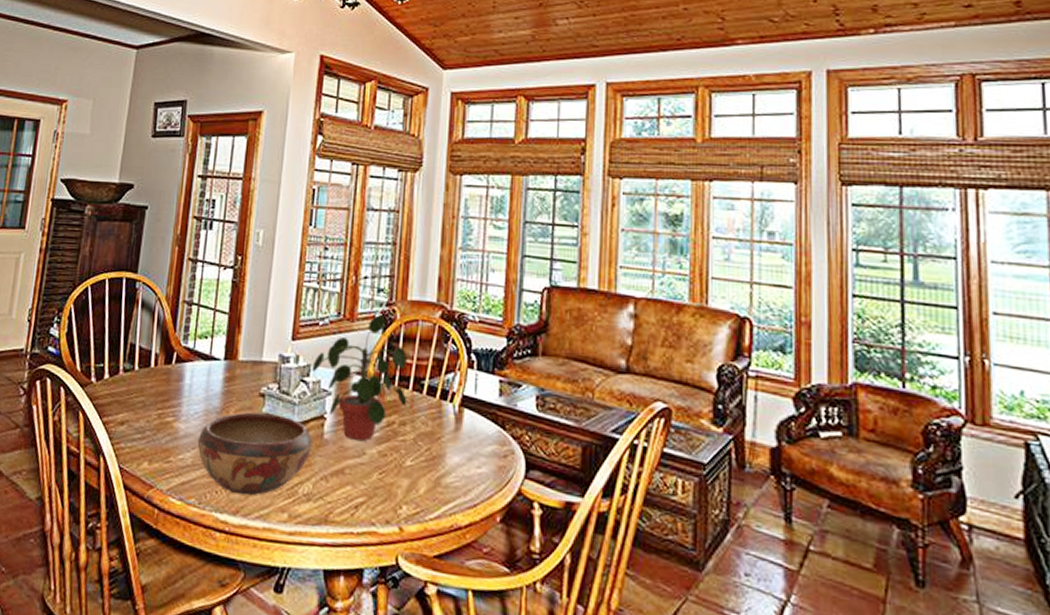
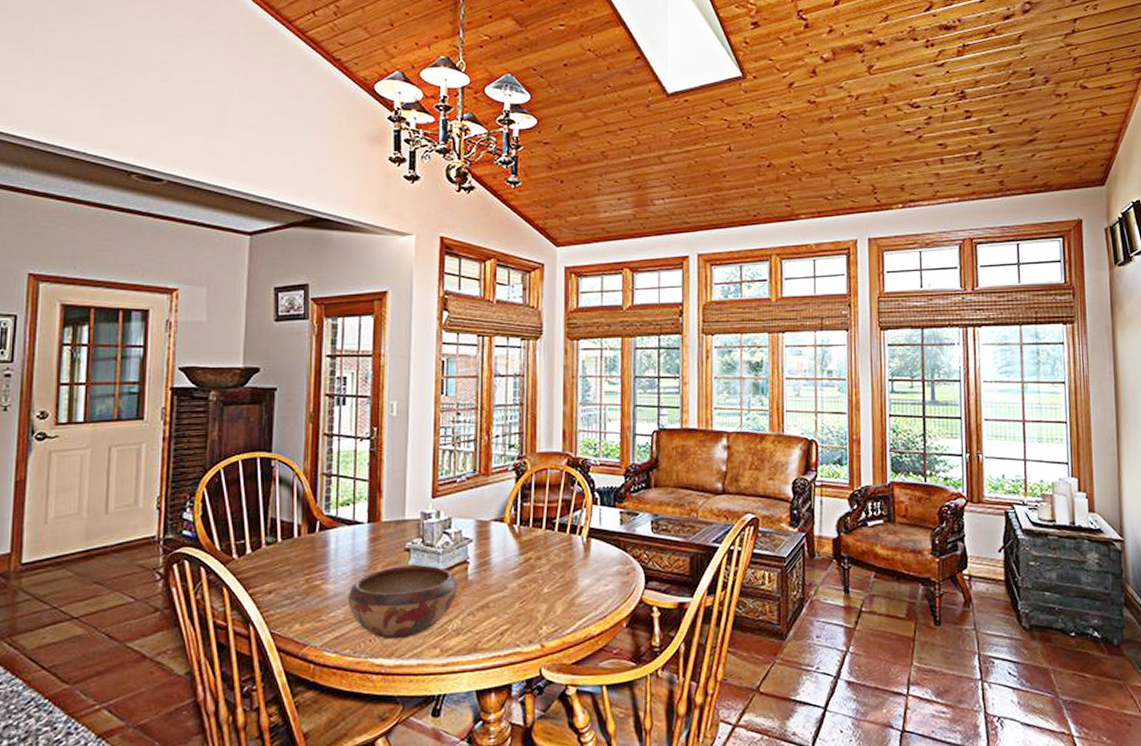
potted plant: present [312,315,408,441] -> none [453,468,541,577]

